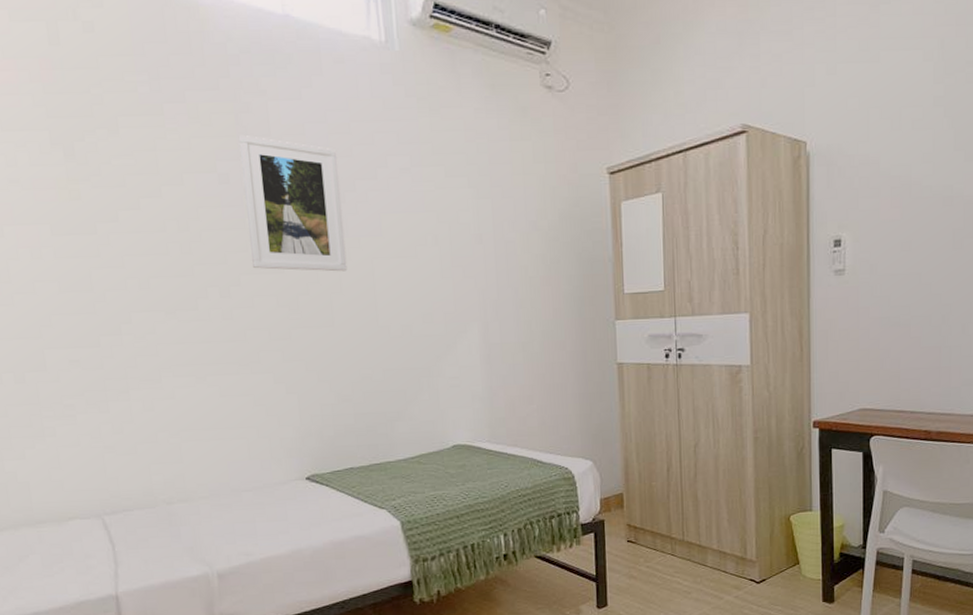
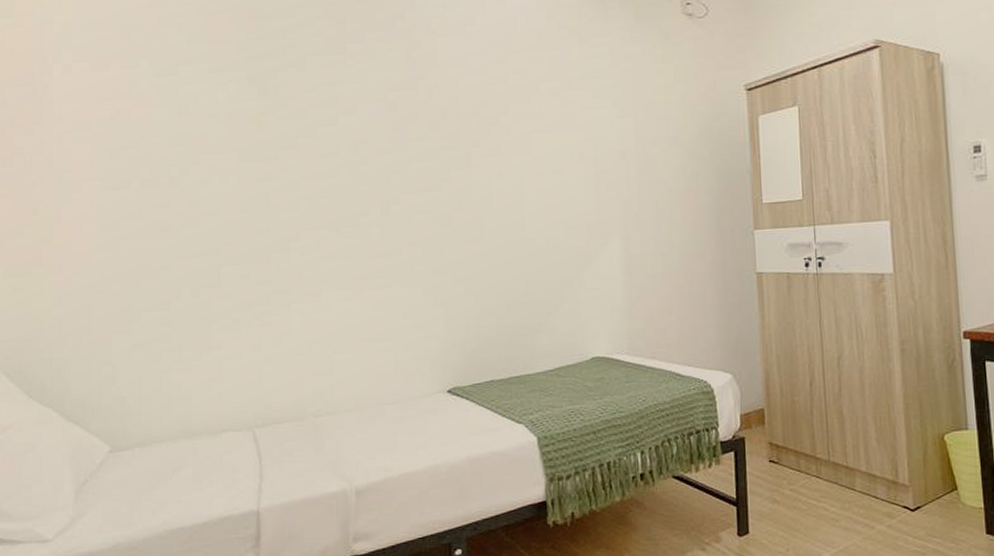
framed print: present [238,134,348,272] -> none [408,68,498,189]

